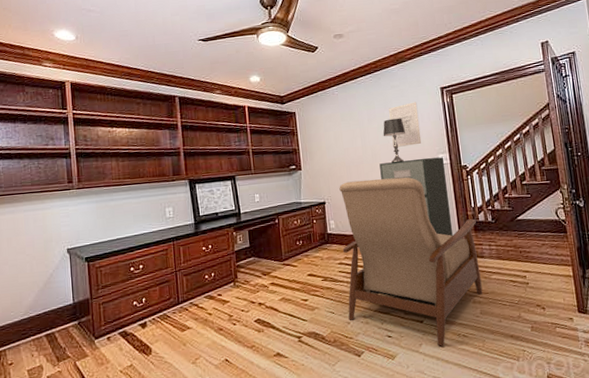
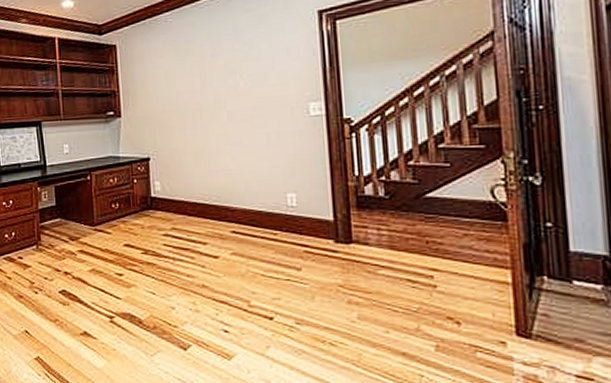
chair: present [339,177,483,346] -> none [168,131,363,353]
filing cabinet: present [379,157,453,236] -> none [224,106,323,212]
table lamp: present [383,118,406,163] -> none [230,52,264,113]
wall art: present [389,102,422,147] -> none [241,30,286,92]

